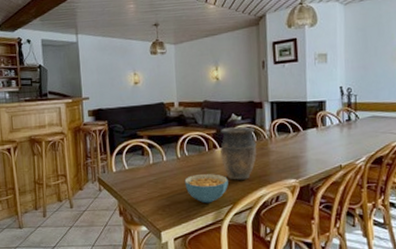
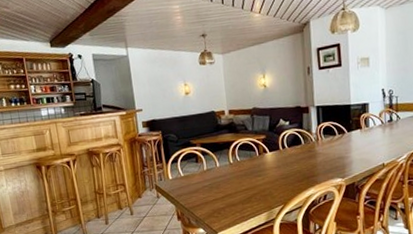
cereal bowl: present [184,173,228,204] -> none [237,177,279,205]
vase: present [220,126,257,180] -> none [270,131,305,182]

